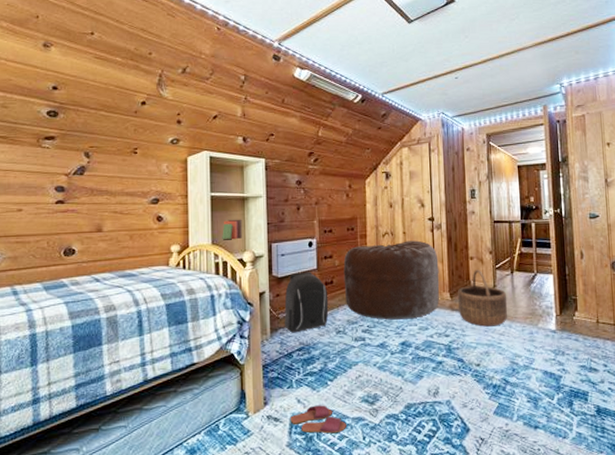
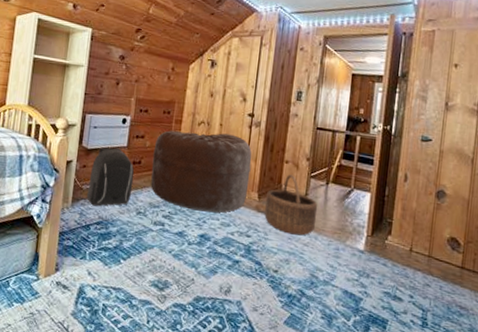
books: present [222,219,243,240] -> none [38,83,61,105]
slippers: present [290,405,346,434] -> none [78,280,133,312]

